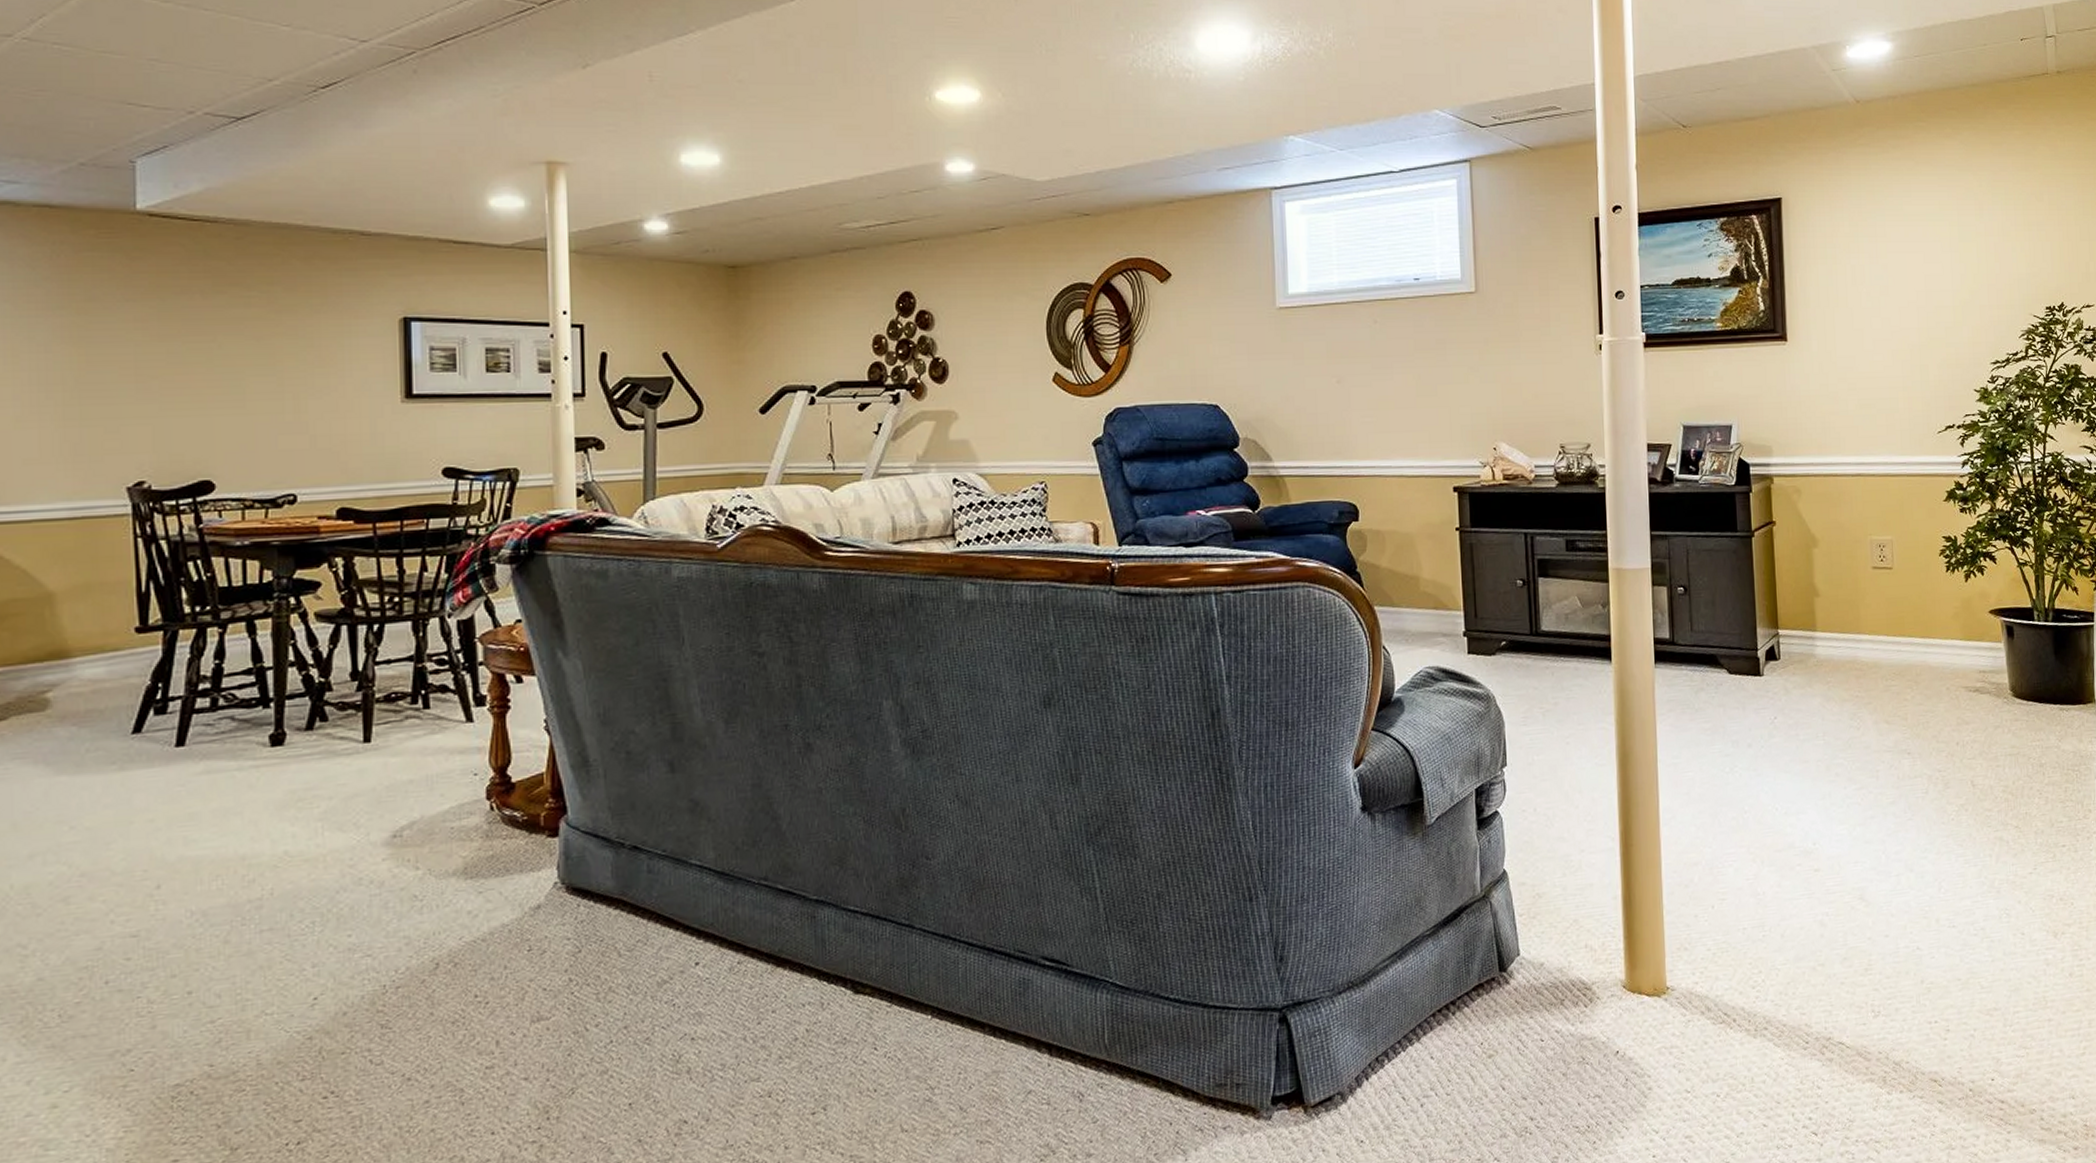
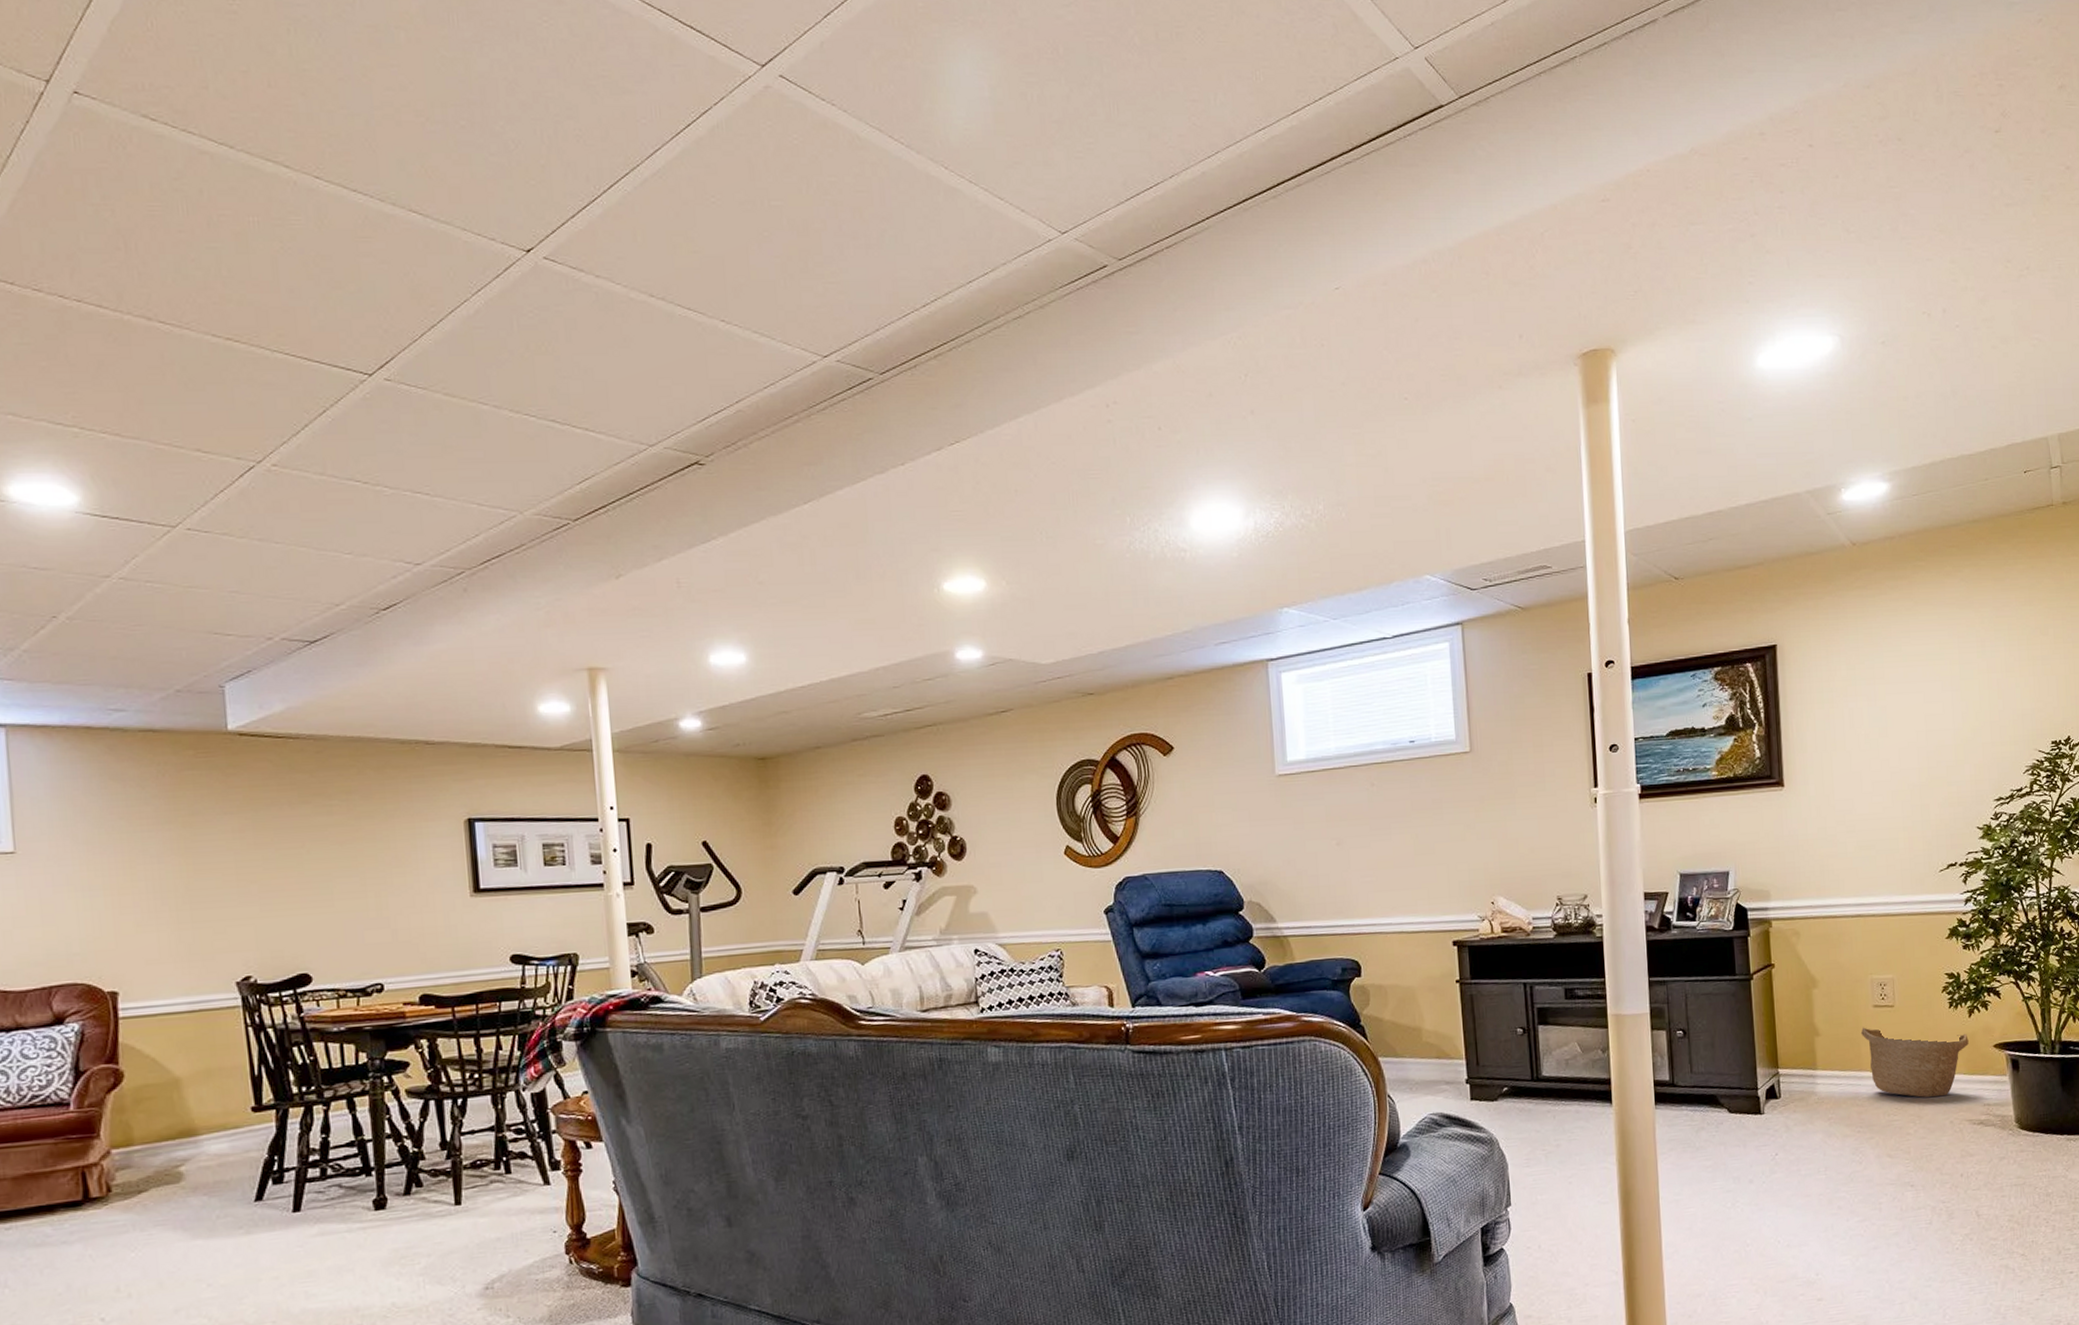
basket: none [1859,589,1965,663] -> present [1860,1027,1969,1098]

